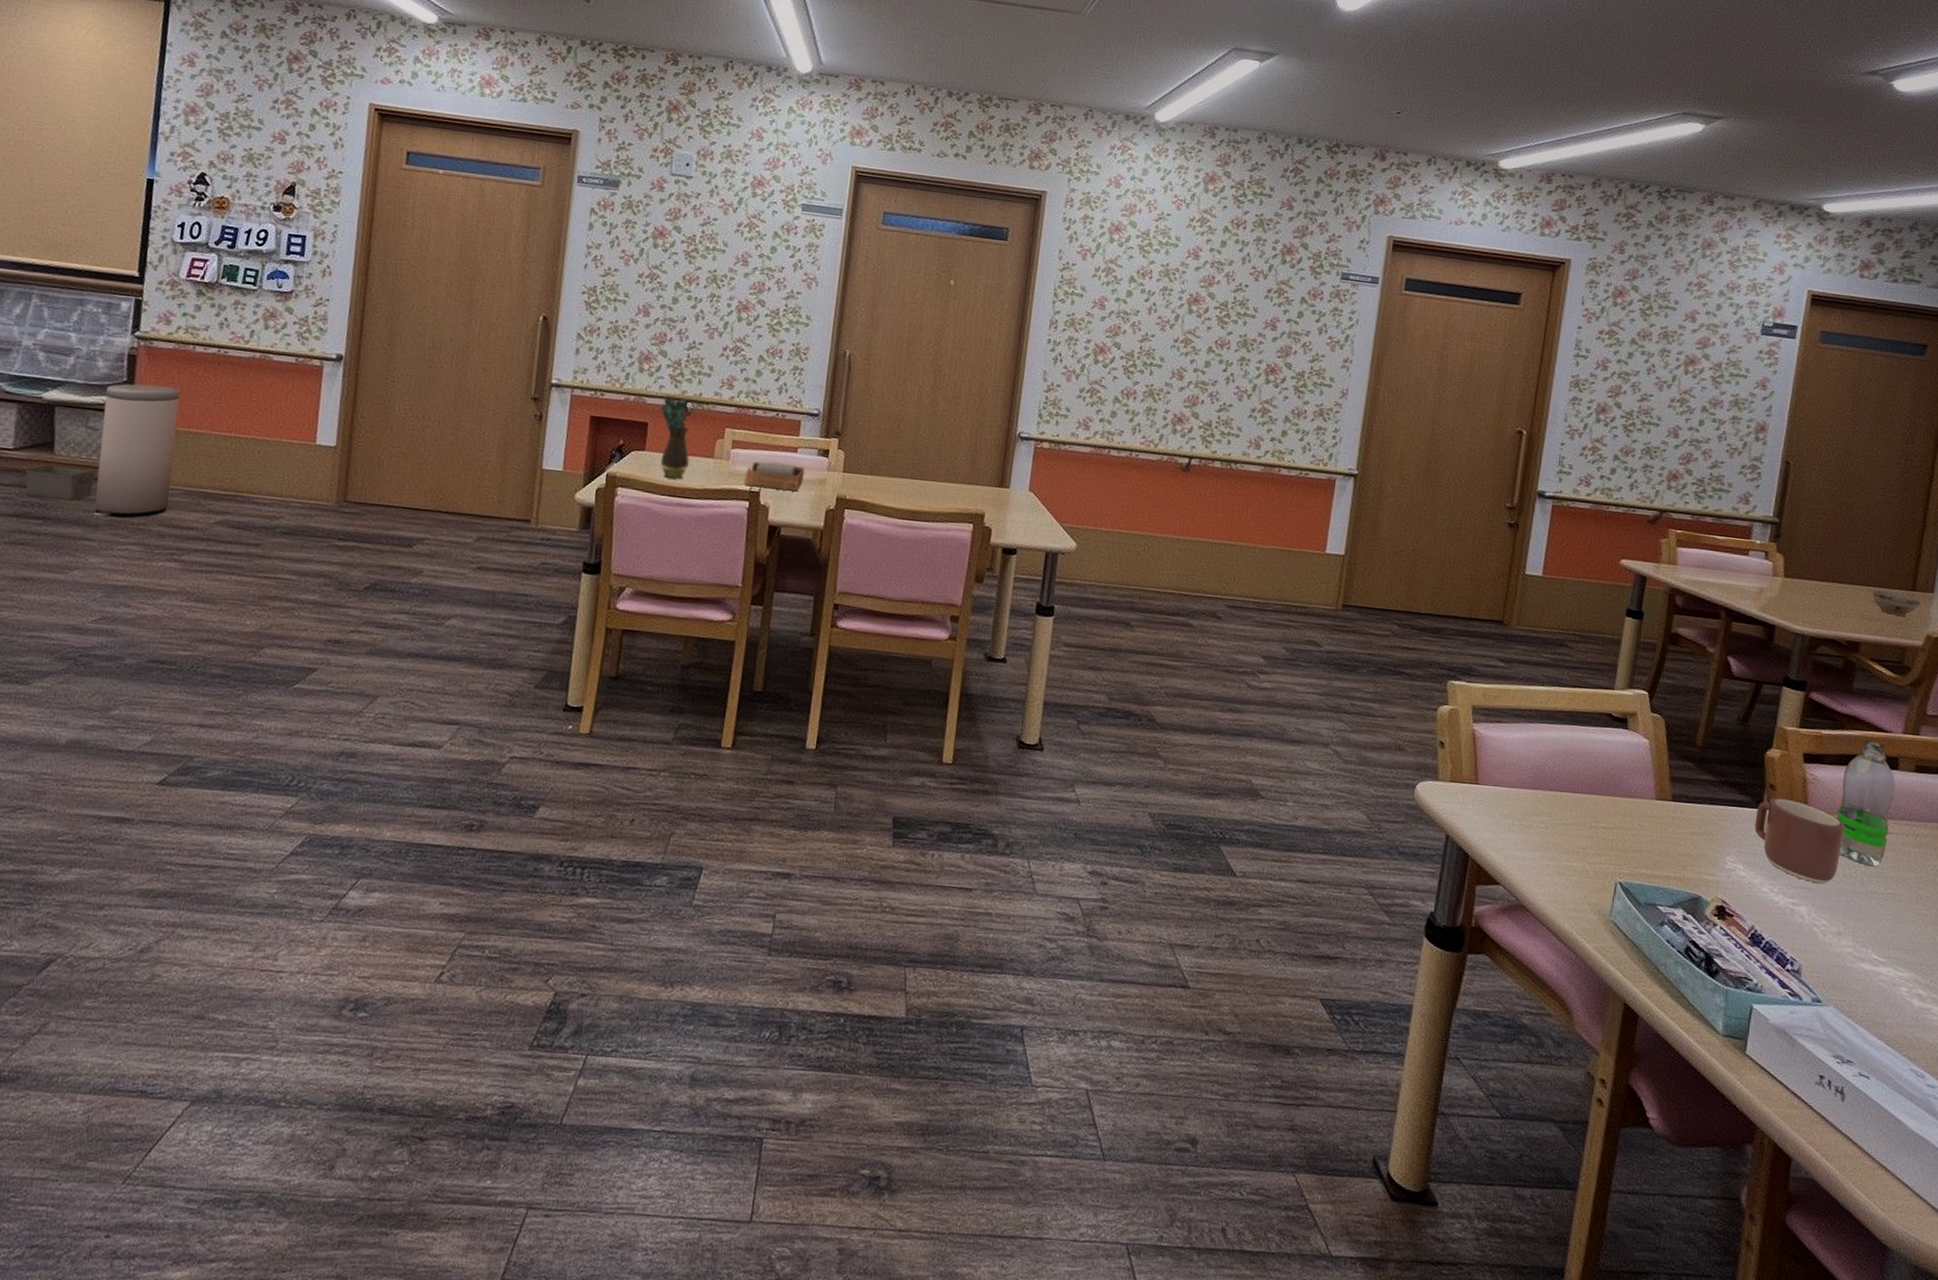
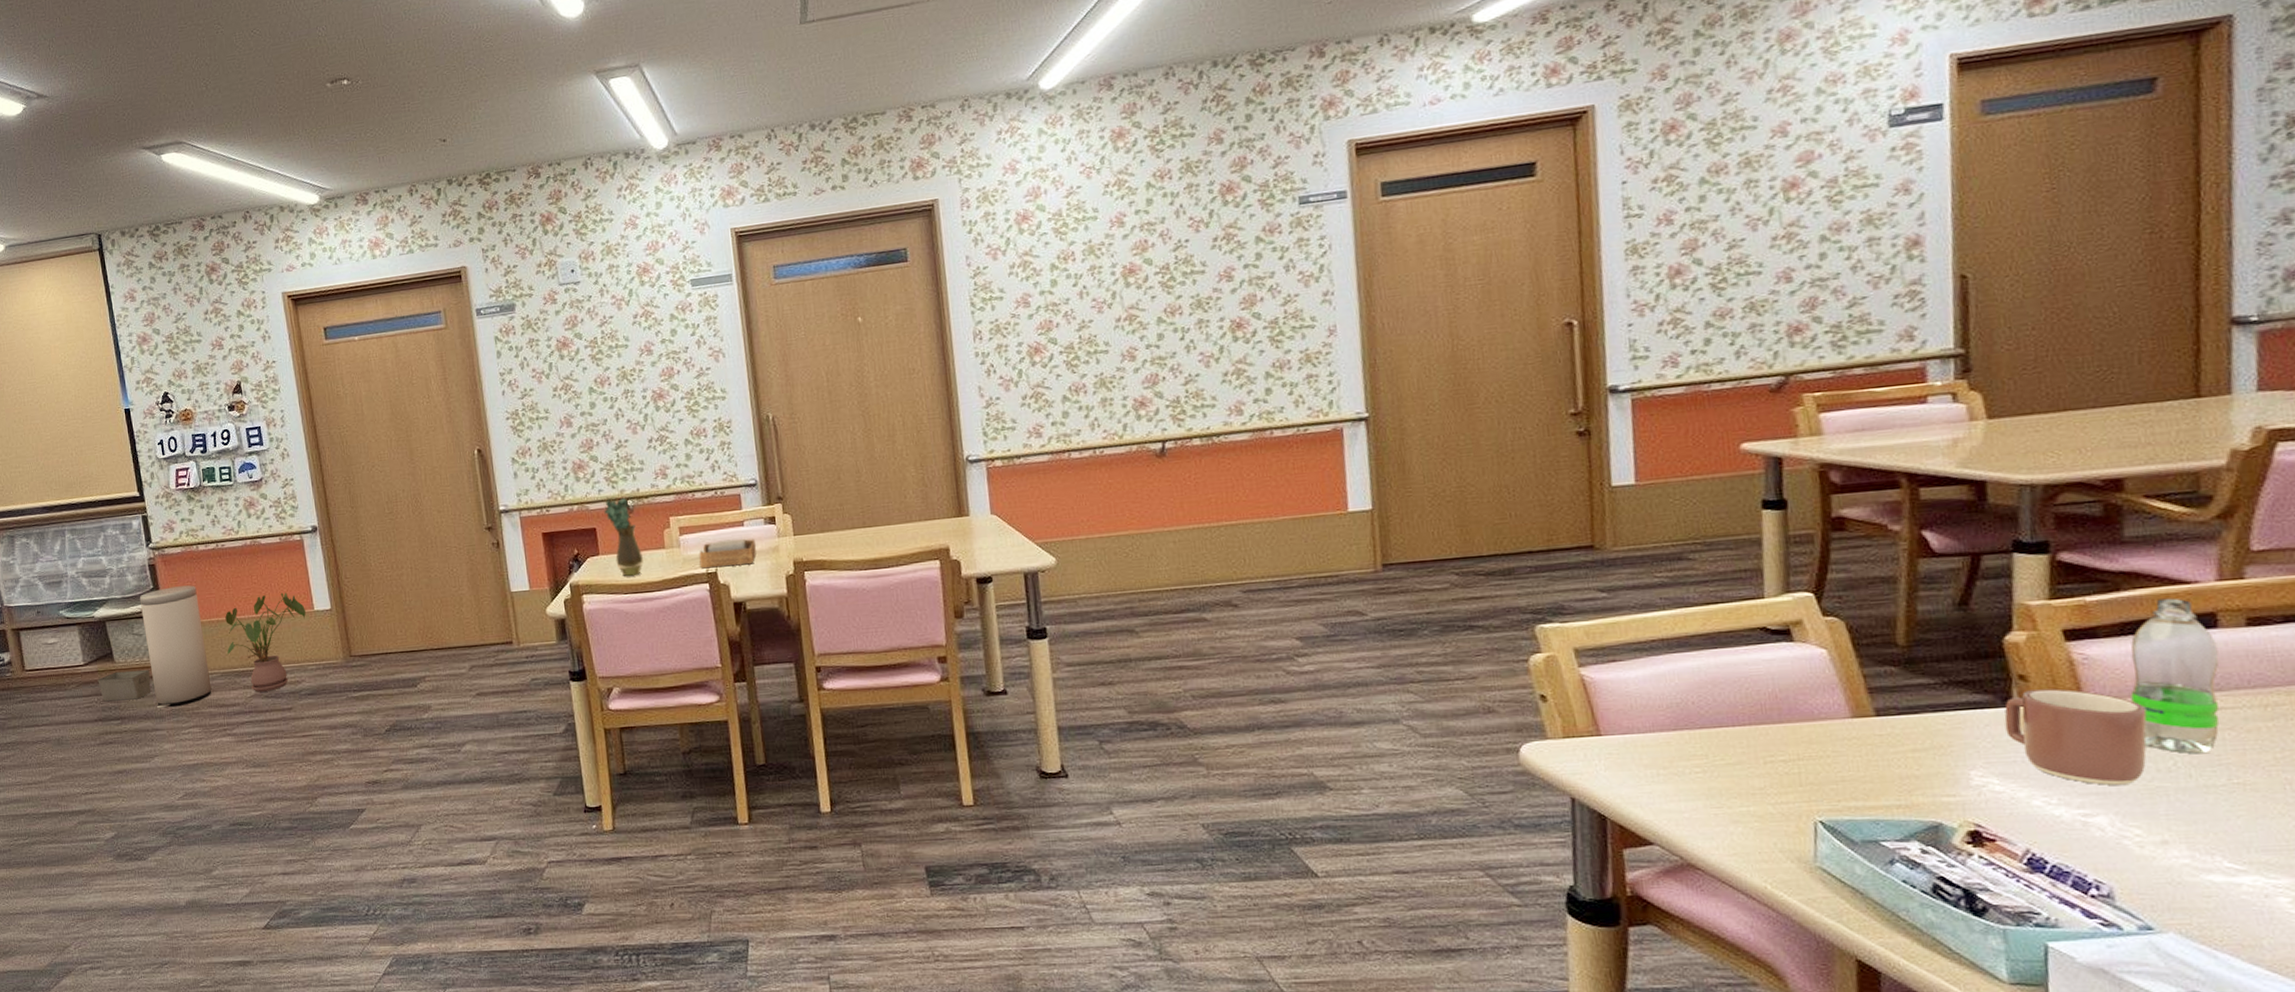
house plant: none [198,415,306,522] -> present [225,592,306,692]
teacup: present [1873,590,1921,616] -> none [2132,404,2213,434]

